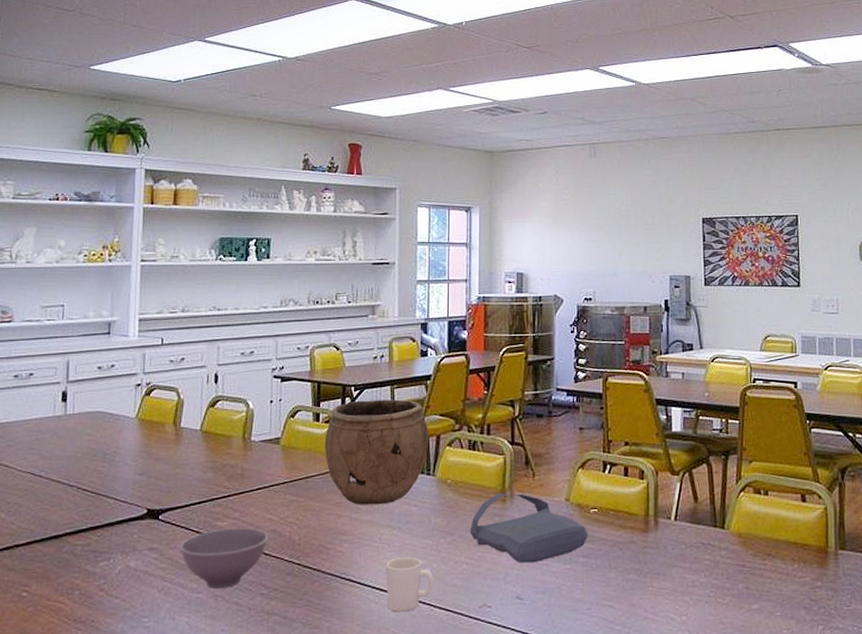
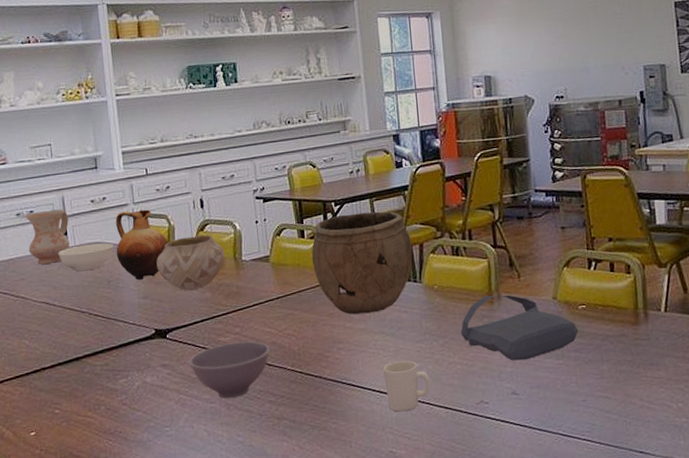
ceramic jug: none [21,373,71,431] -> present [25,209,69,264]
bowl: none [52,413,115,442] -> present [57,243,114,272]
ceramic pitcher: none [117,380,175,454] -> present [115,209,169,280]
ceramic pot: none [159,412,234,470] -> present [156,235,225,291]

